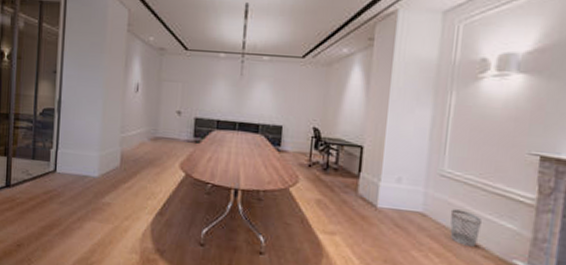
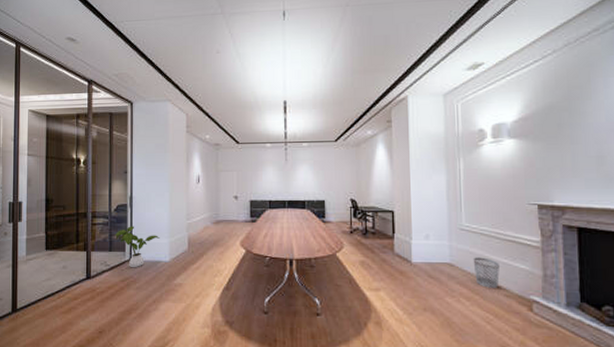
house plant: none [39,133,89,181] -> present [115,226,160,268]

